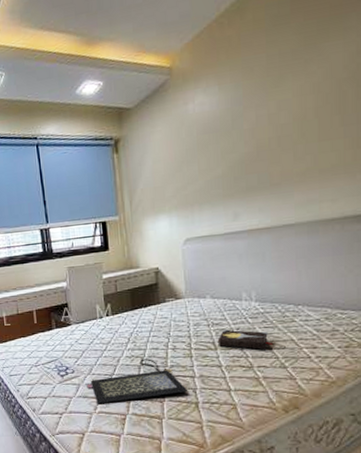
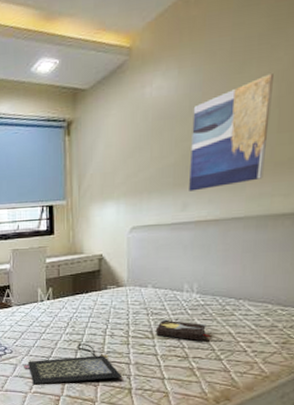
wall art: none [236,86,310,201] -> present [189,74,273,191]

